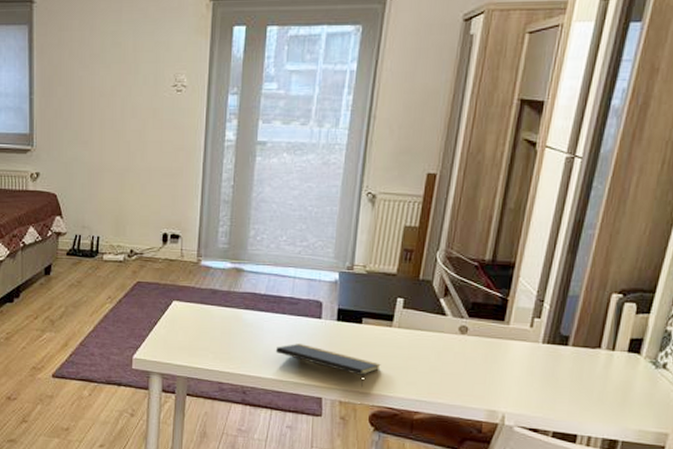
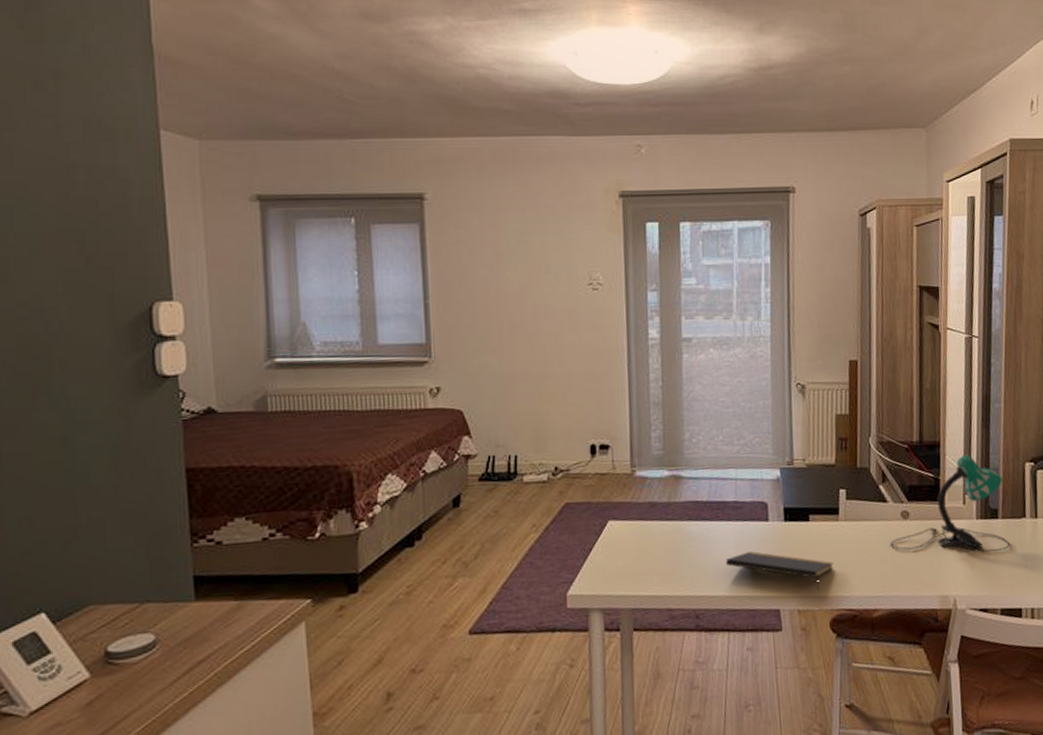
desk lamp: none [442,278,582,377] -> present [889,454,1010,553]

